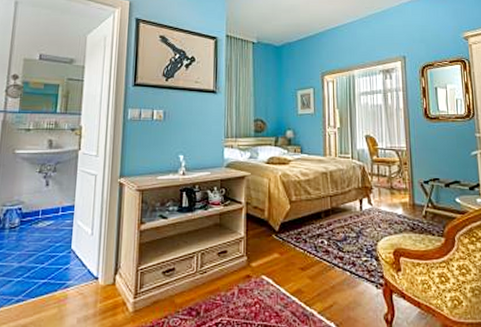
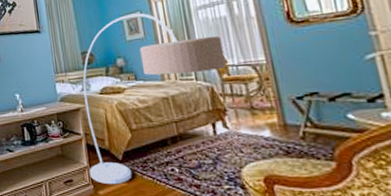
floor lamp: none [245,89,377,257] -> present [83,13,227,185]

